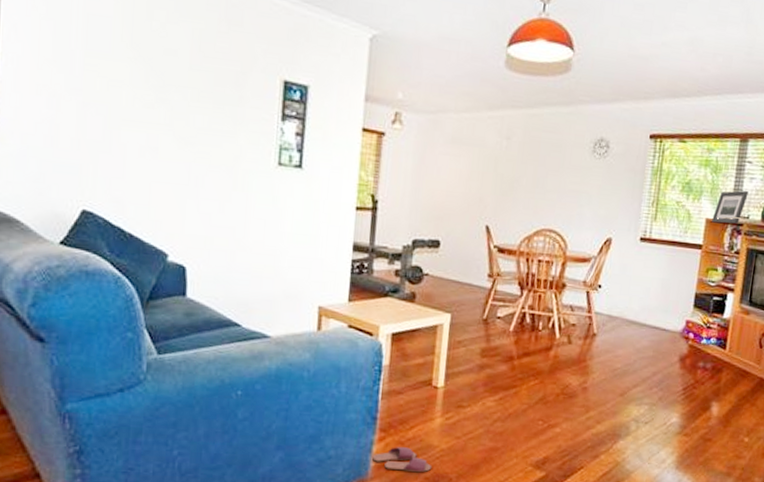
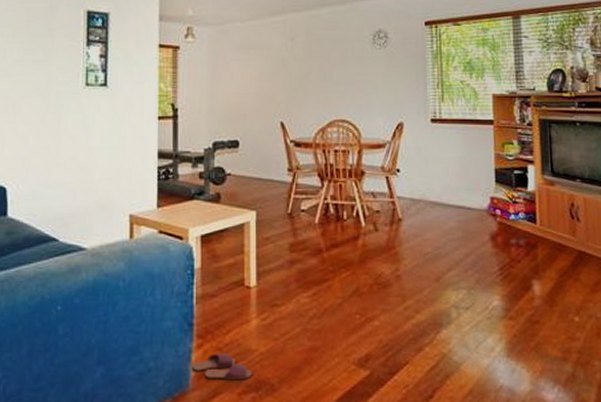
picture frame: present [712,190,749,225] -> none [498,63,530,98]

